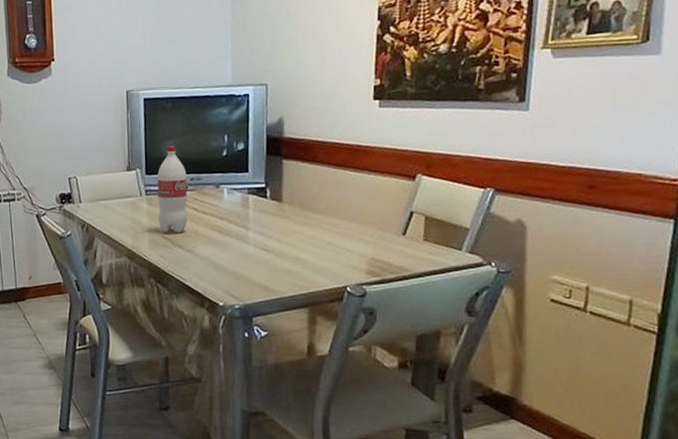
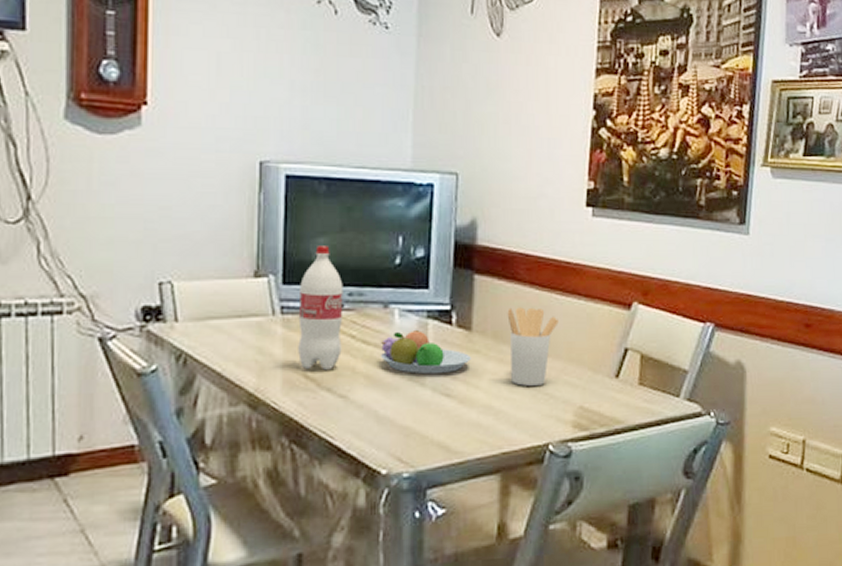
fruit bowl: none [214,203,282,234] -> present [380,330,471,374]
utensil holder: none [310,182,352,243] -> present [507,307,559,386]

